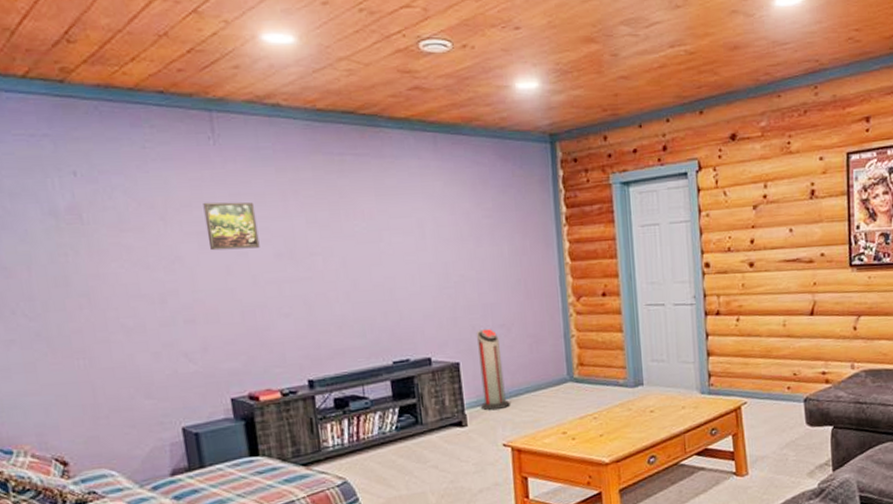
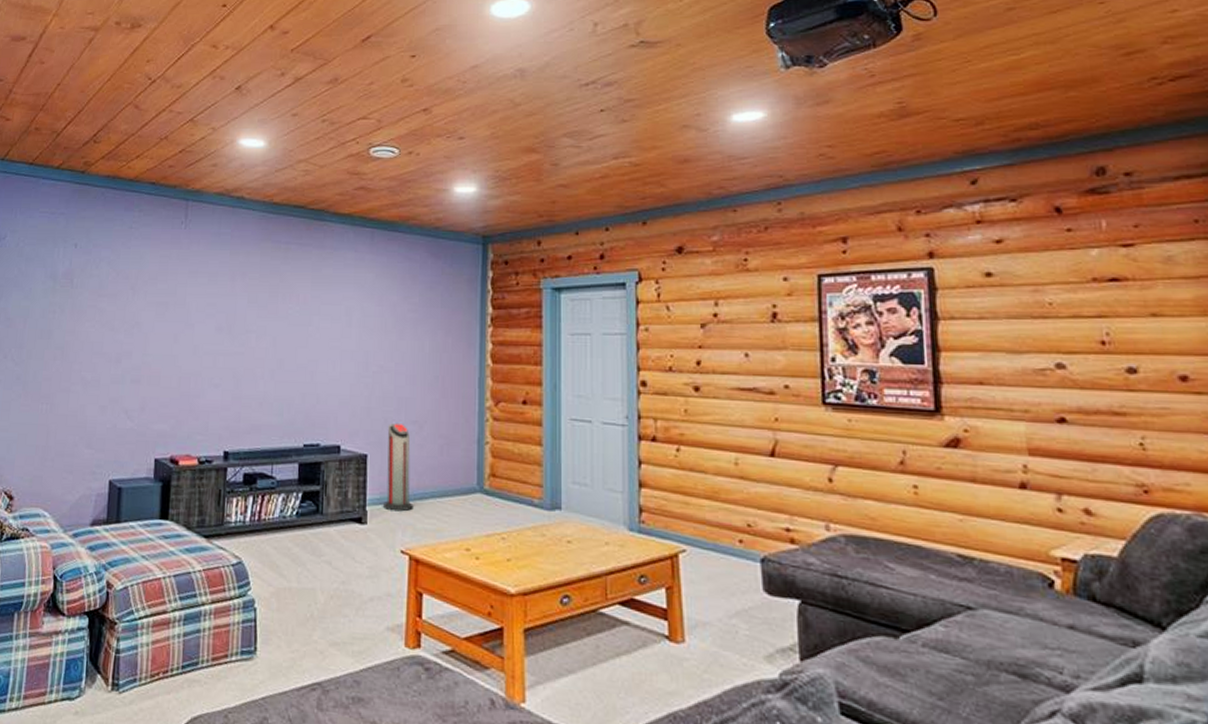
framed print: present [203,202,260,251] -> none [164,277,208,321]

